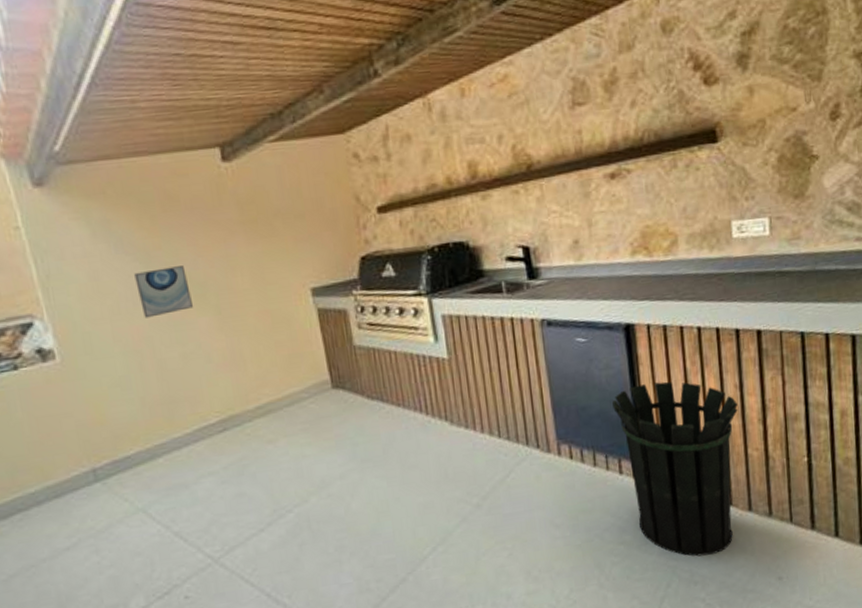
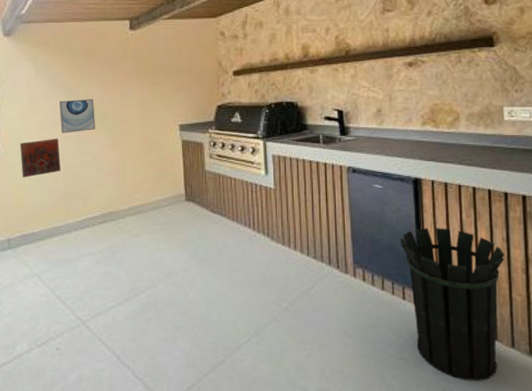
decorative tile: none [85,325,152,386] -> present [19,138,61,178]

